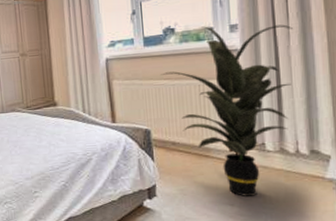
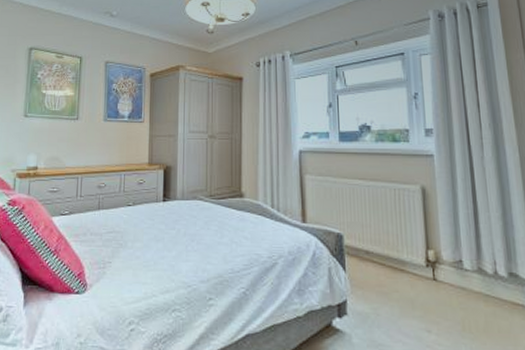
indoor plant: present [161,24,293,196] -> none [355,127,487,322]

